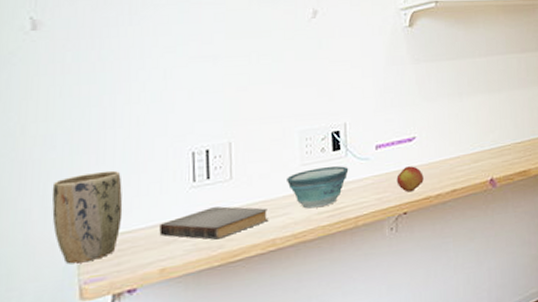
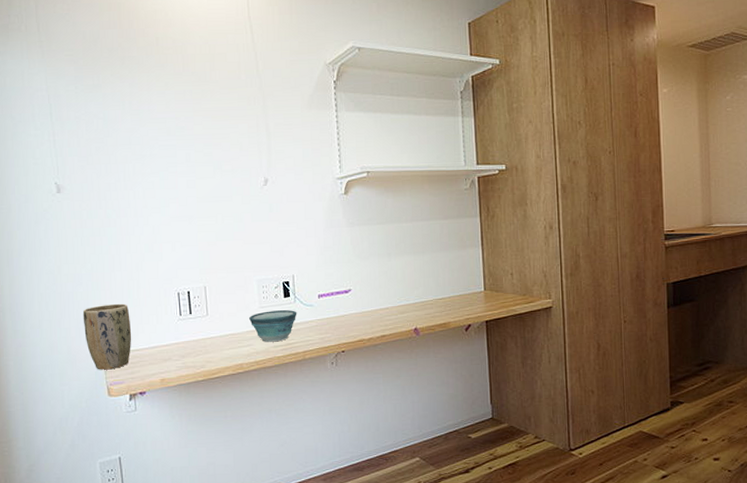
book: present [159,206,269,240] -> none [158,336,237,361]
apple: present [396,166,424,192] -> none [336,313,358,335]

